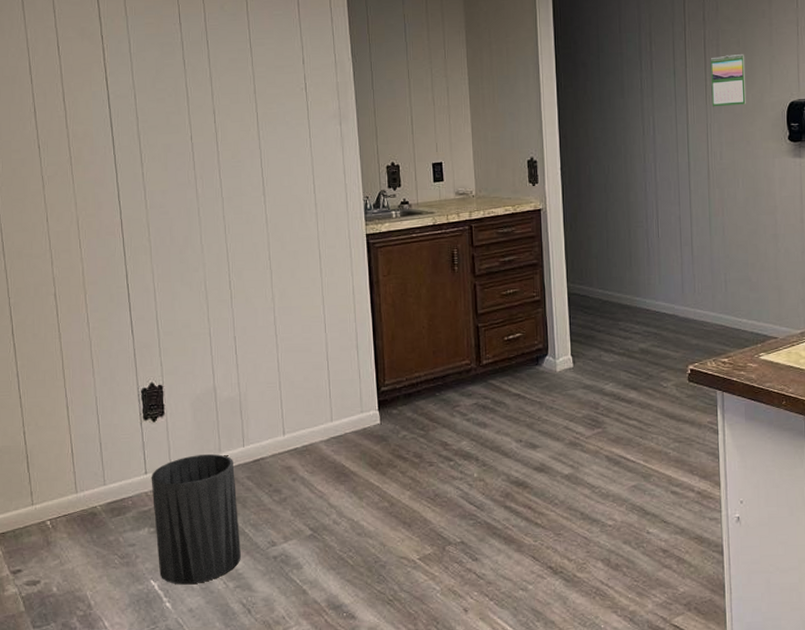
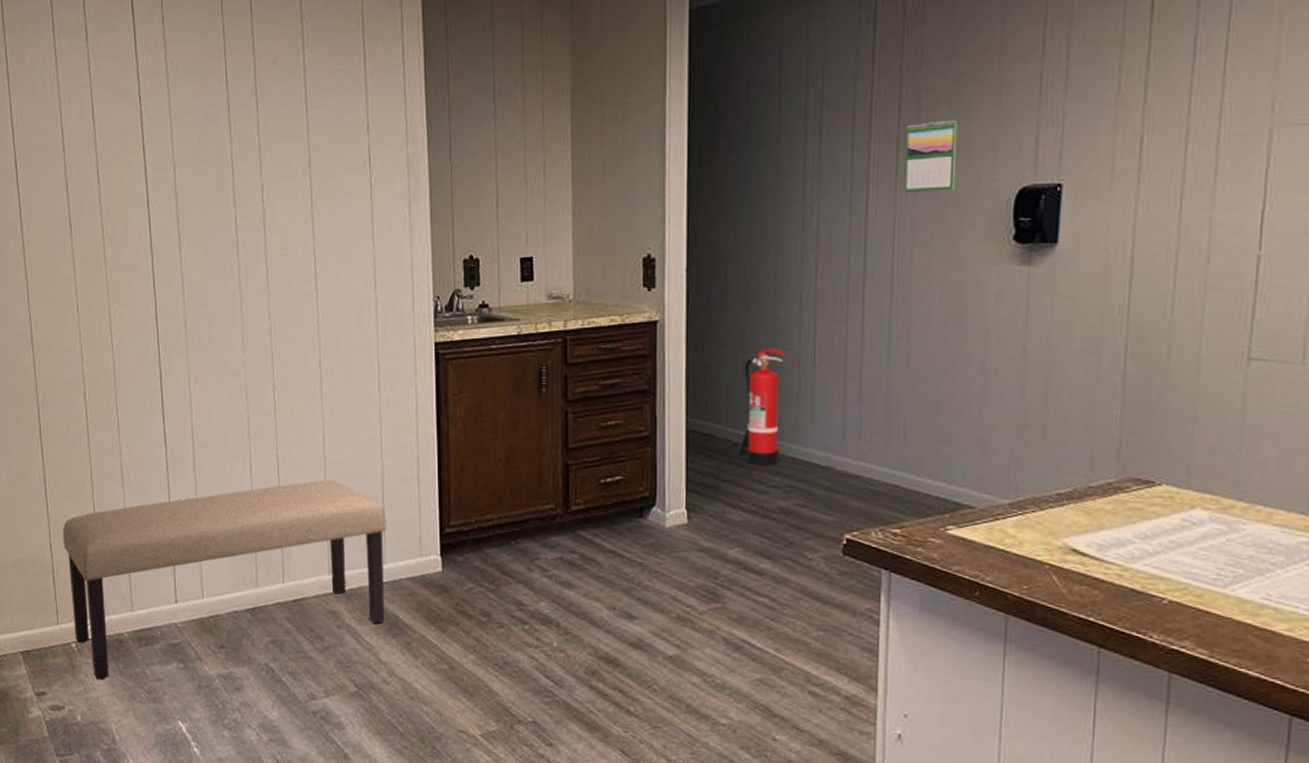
bench: none [36,354,333,552] -> present [63,480,386,680]
trash can: present [151,454,241,585] -> none [181,587,276,731]
fire extinguisher: none [606,226,638,317] -> present [737,348,786,465]

